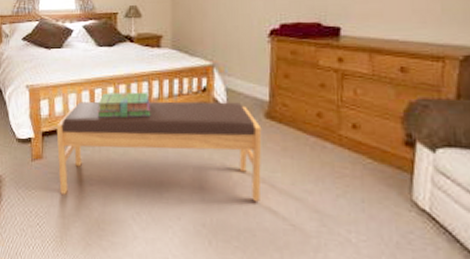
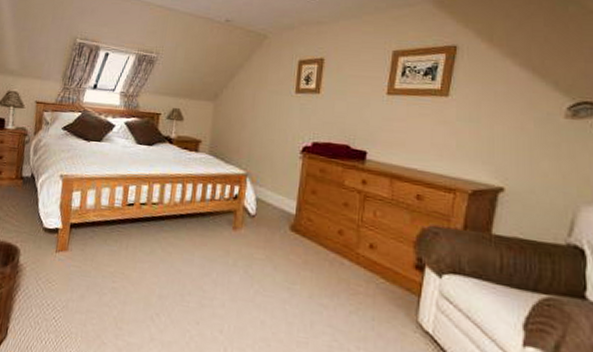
bench: present [56,101,262,202] -> none [81,197,286,313]
stack of books: present [97,92,150,118] -> none [128,190,182,219]

